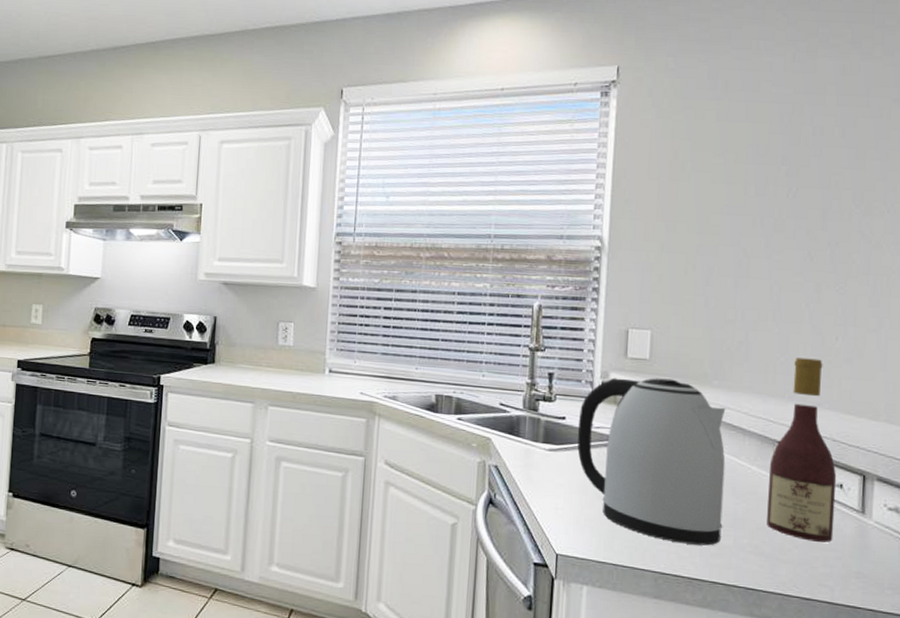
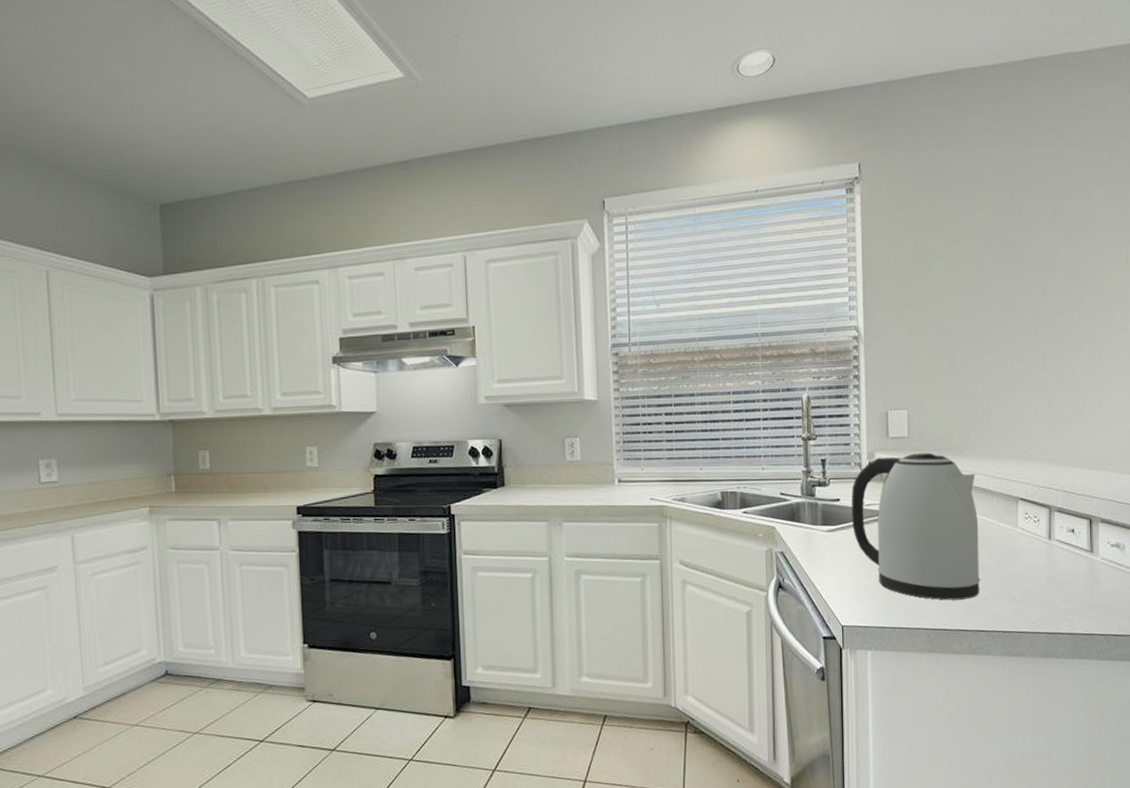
wine bottle: present [767,357,837,543] -> none [1014,421,1070,583]

